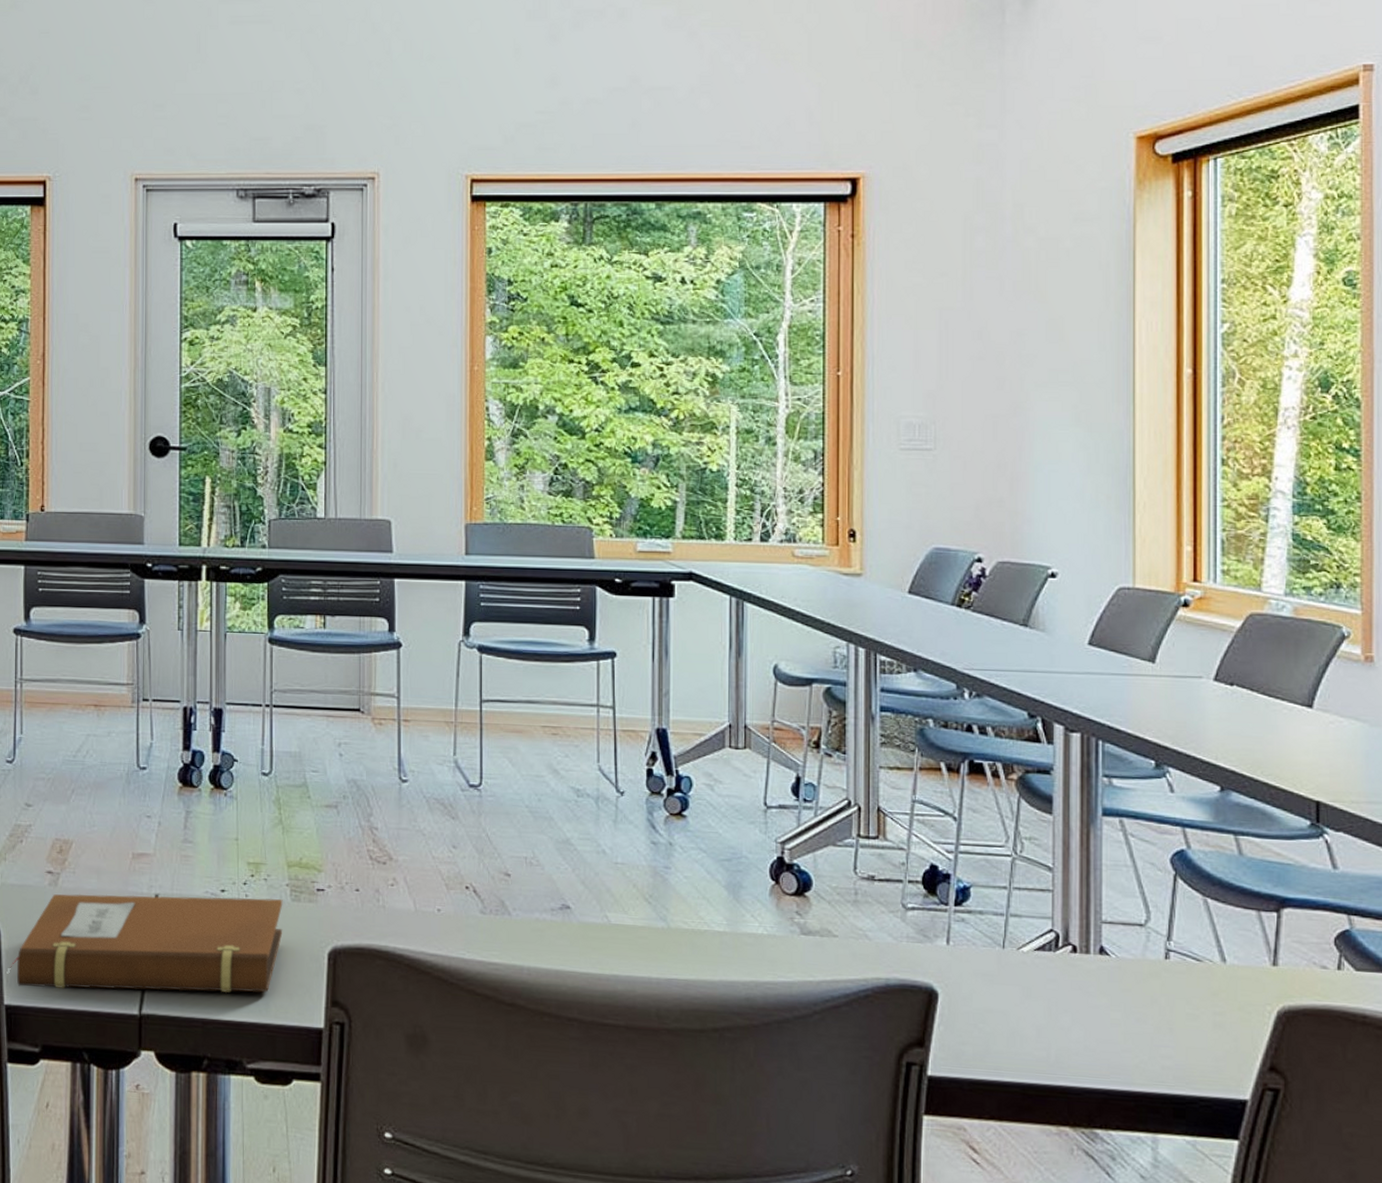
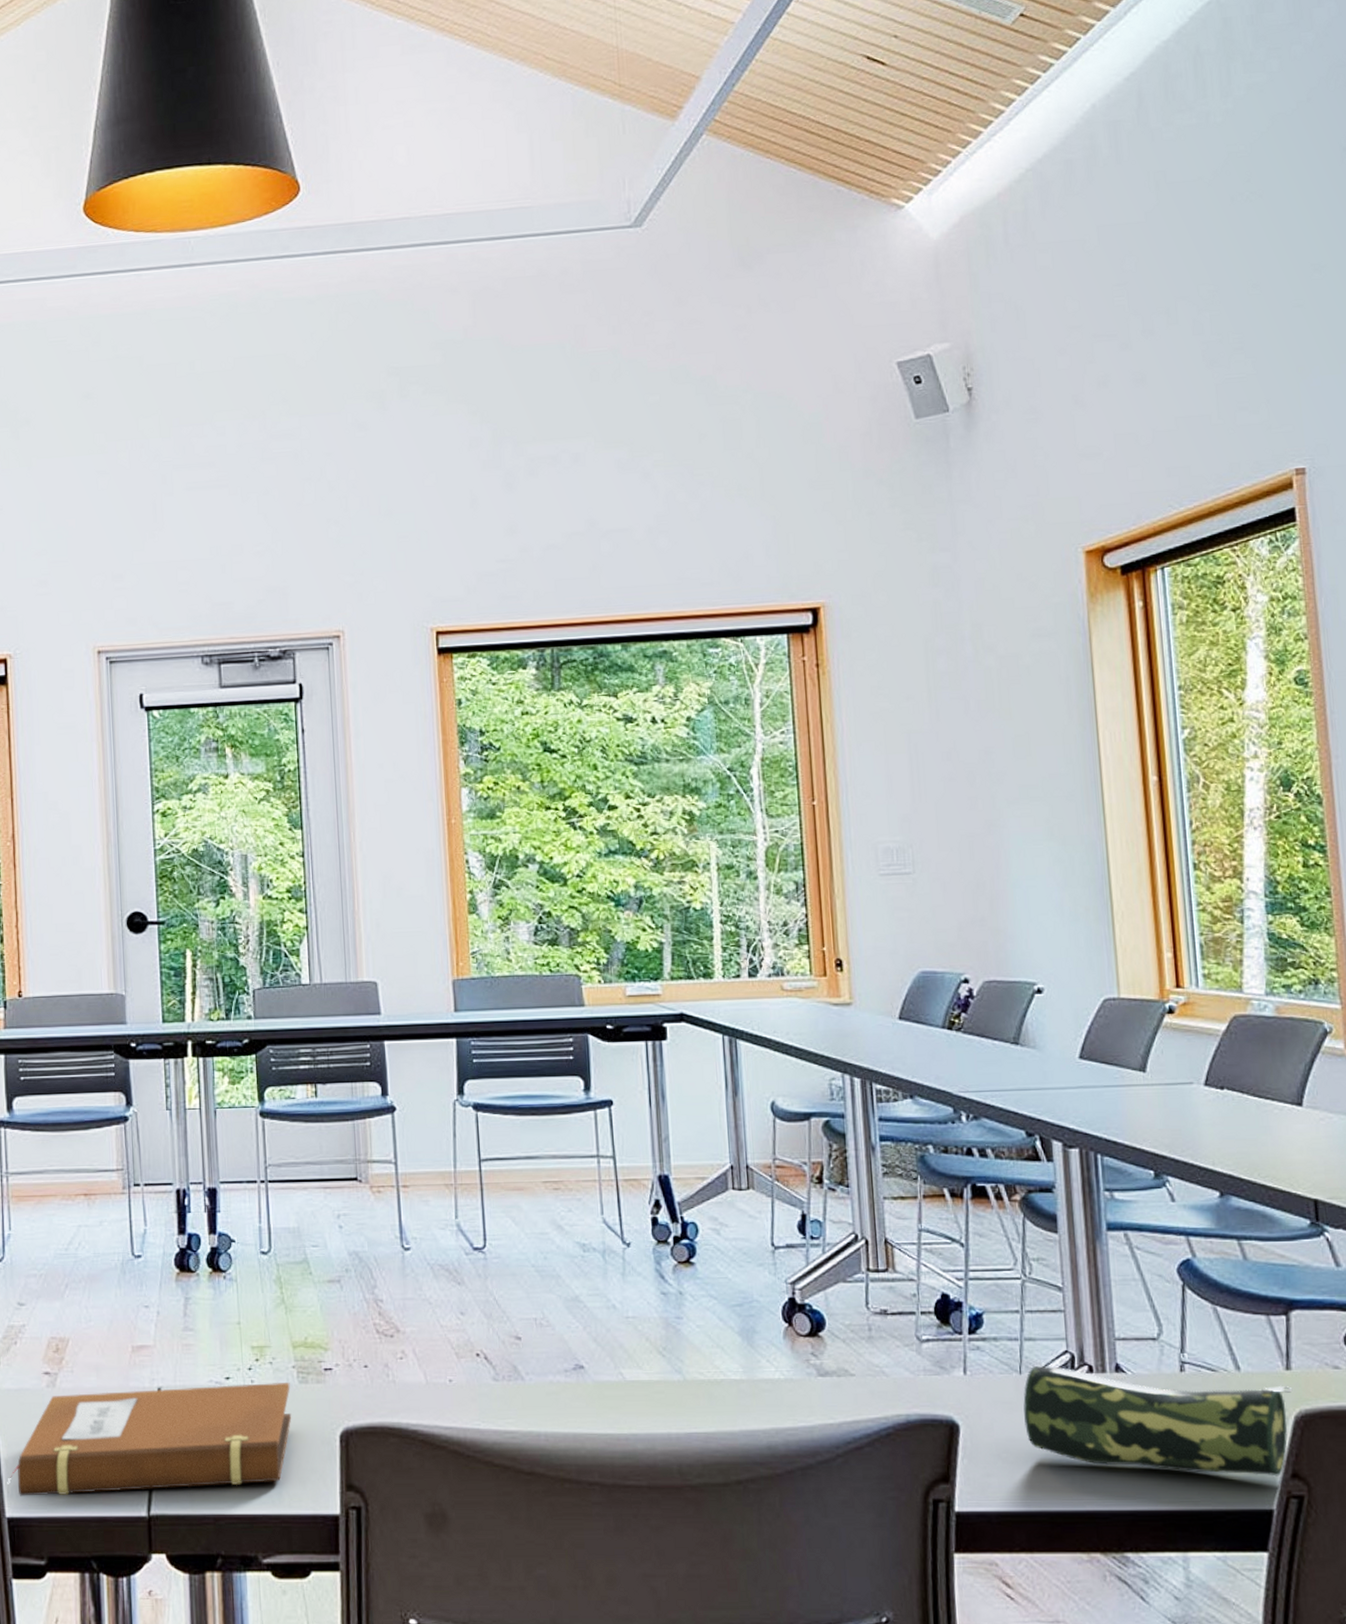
pencil case: none [1004,942,1278,1068] -> present [1023,1366,1293,1476]

